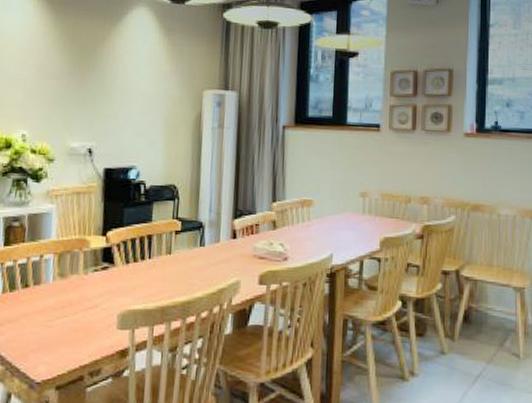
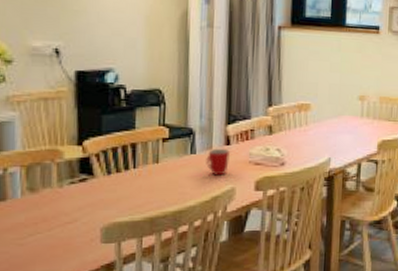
mug: none [214,241,237,268] -> present [206,148,231,176]

